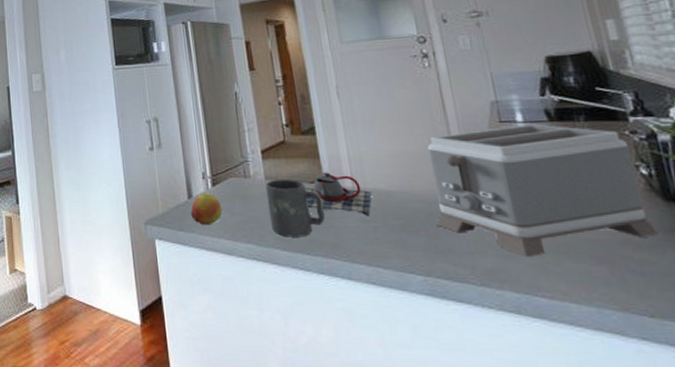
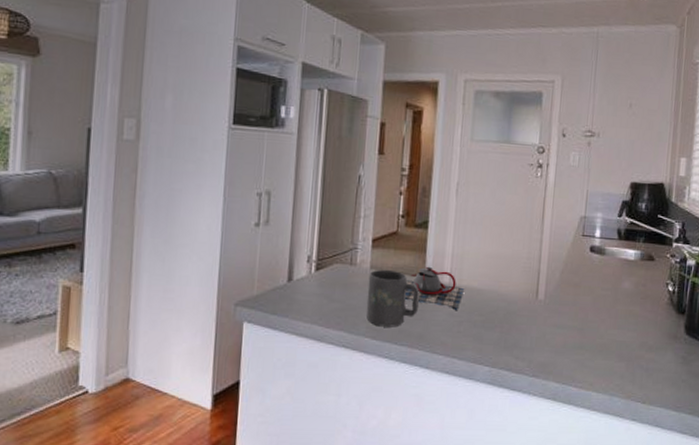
fruit: present [190,193,223,226] -> none [287,277,322,311]
toaster: present [427,124,659,256] -> none [511,240,667,353]

